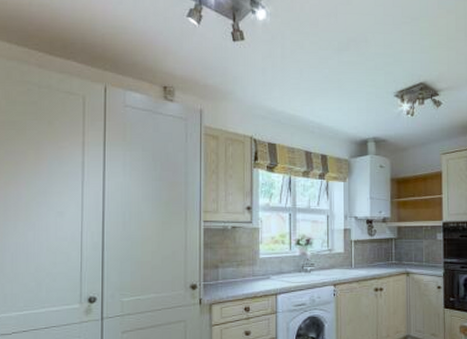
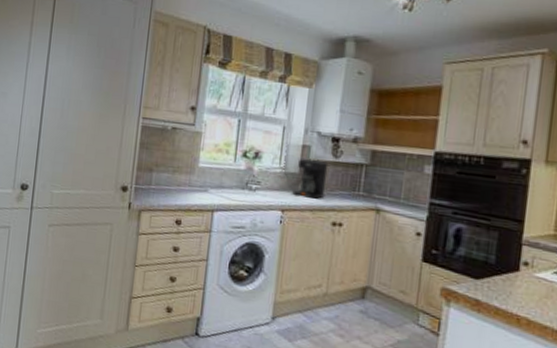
coffee maker: none [341,239,367,271] -> present [292,159,329,199]

